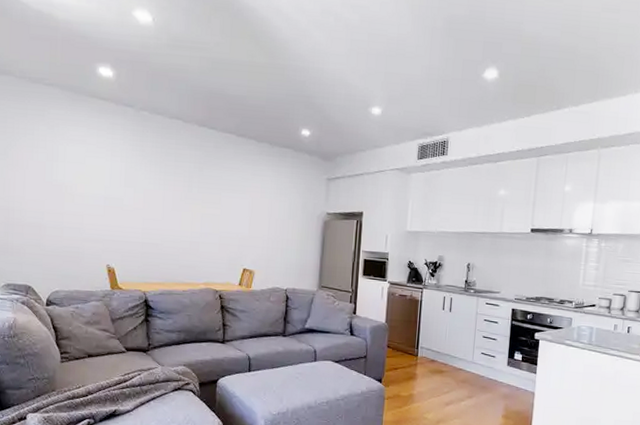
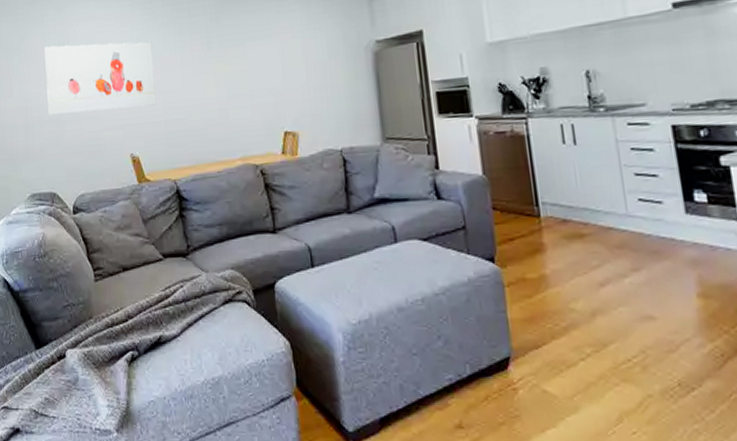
wall art: none [30,158,138,228] -> present [44,41,156,115]

